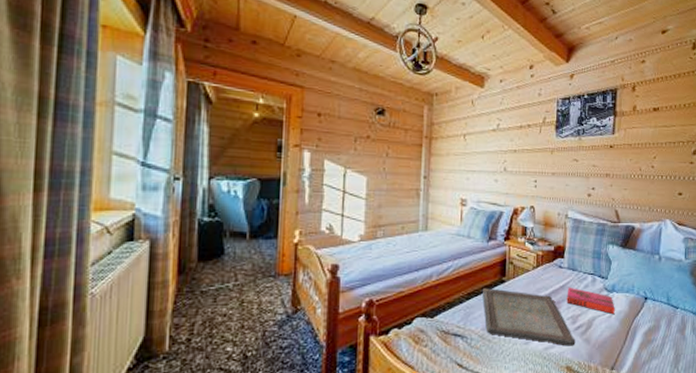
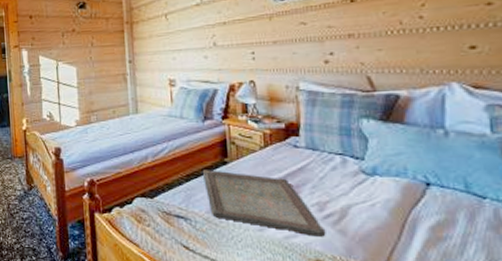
hardback book: present [566,287,615,315] -> none [307,169,380,203]

